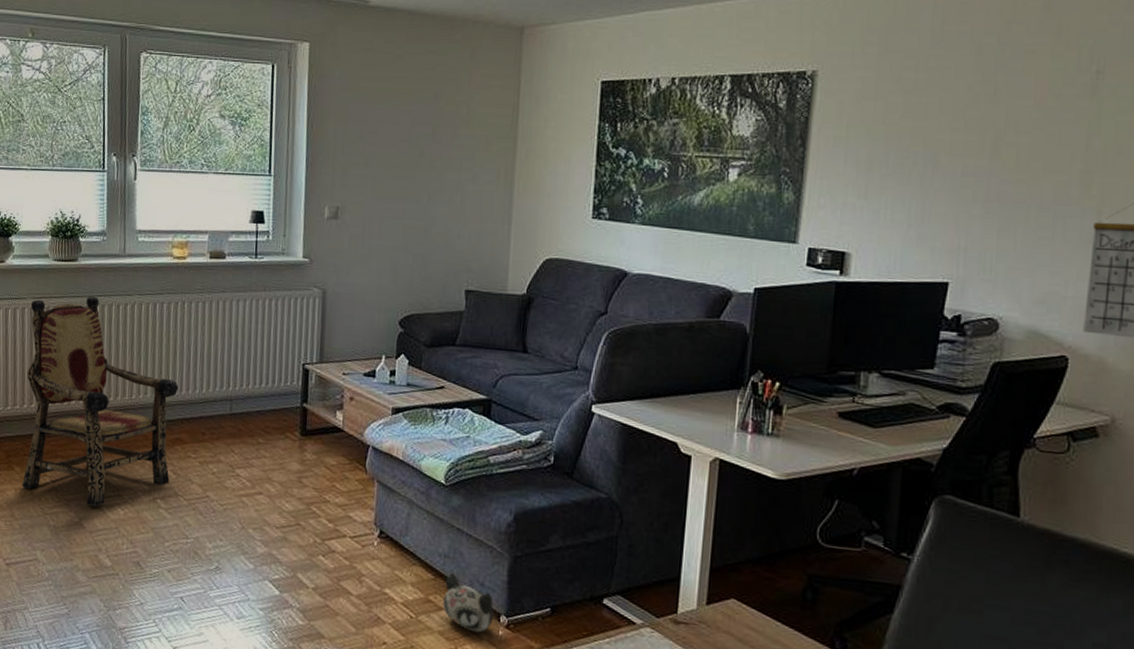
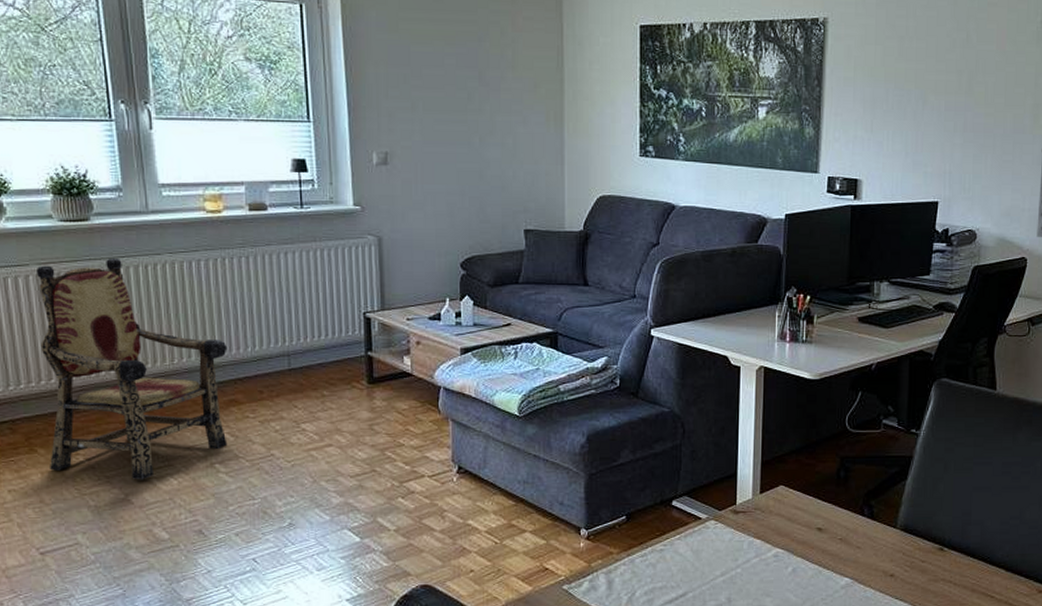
plush toy: present [442,573,494,633] -> none [525,497,574,548]

